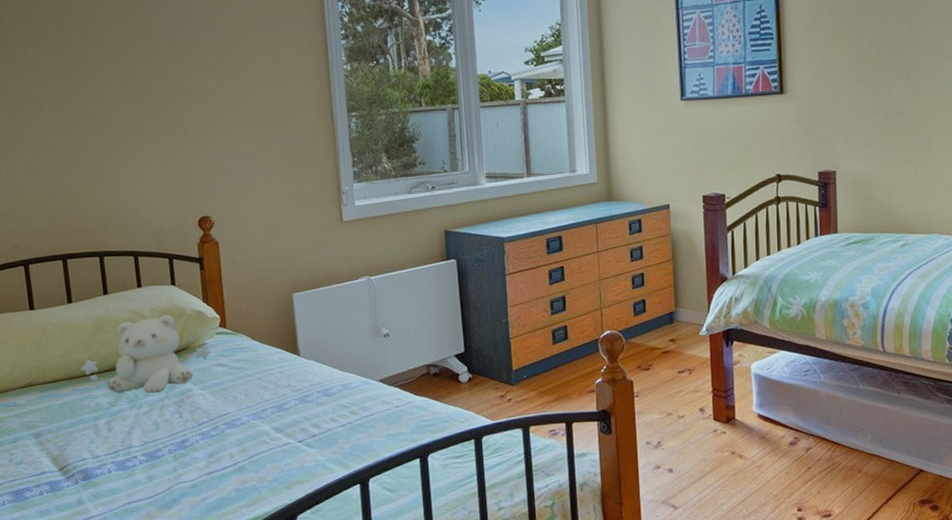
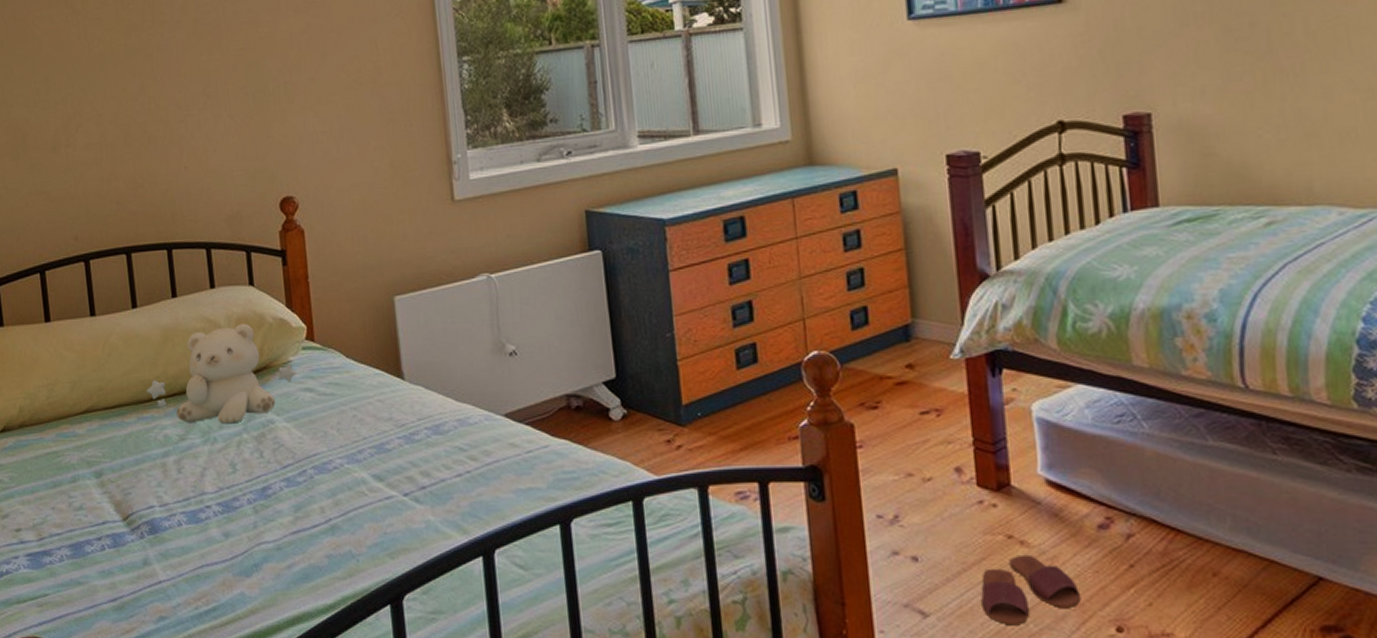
slippers: none [713,464,777,511] -> present [981,554,1082,626]

